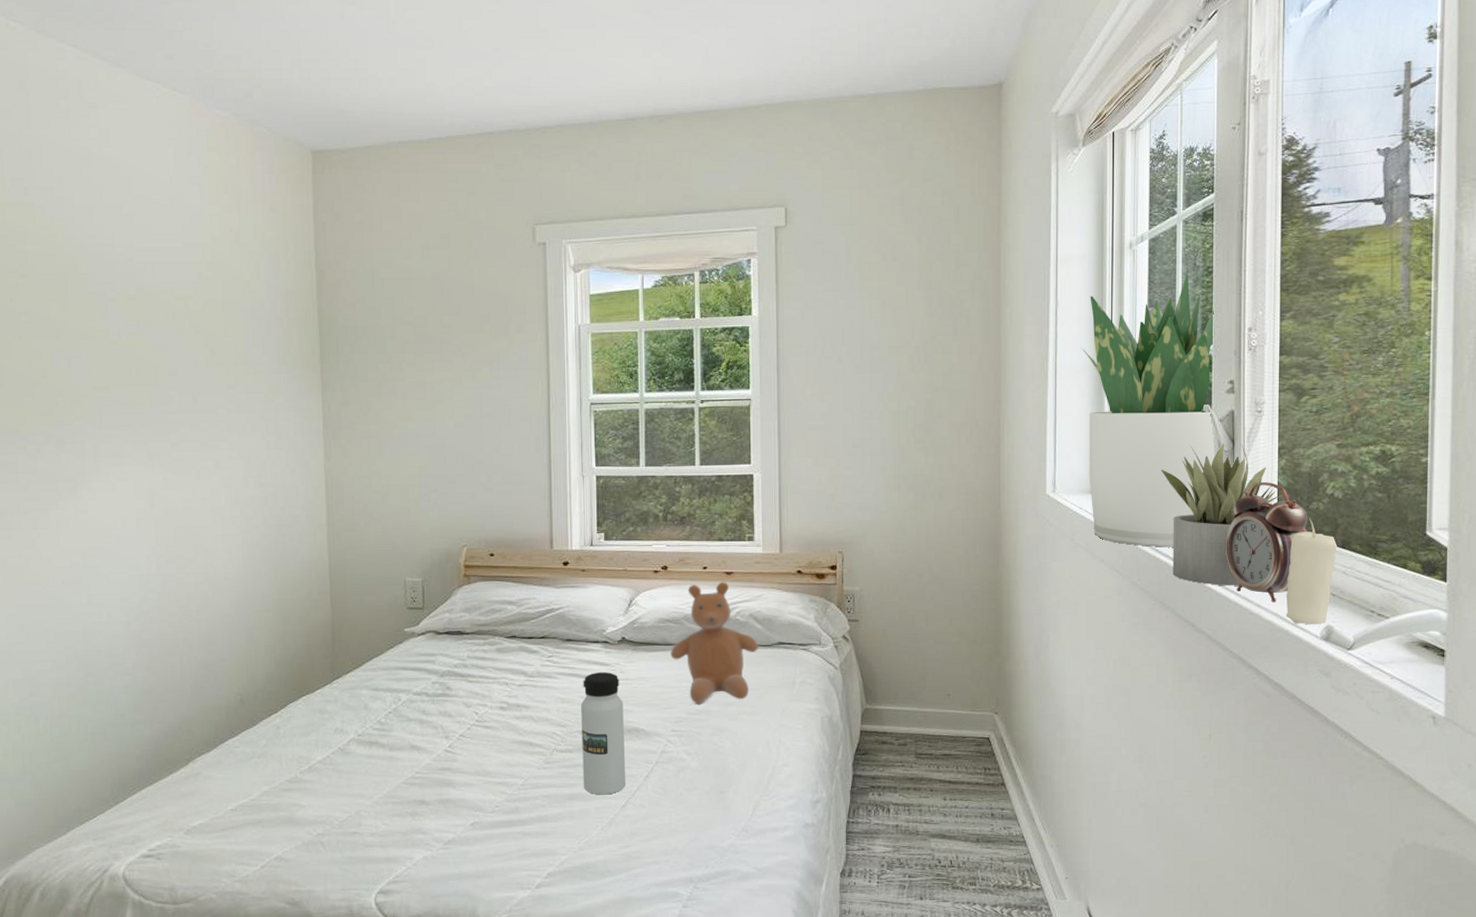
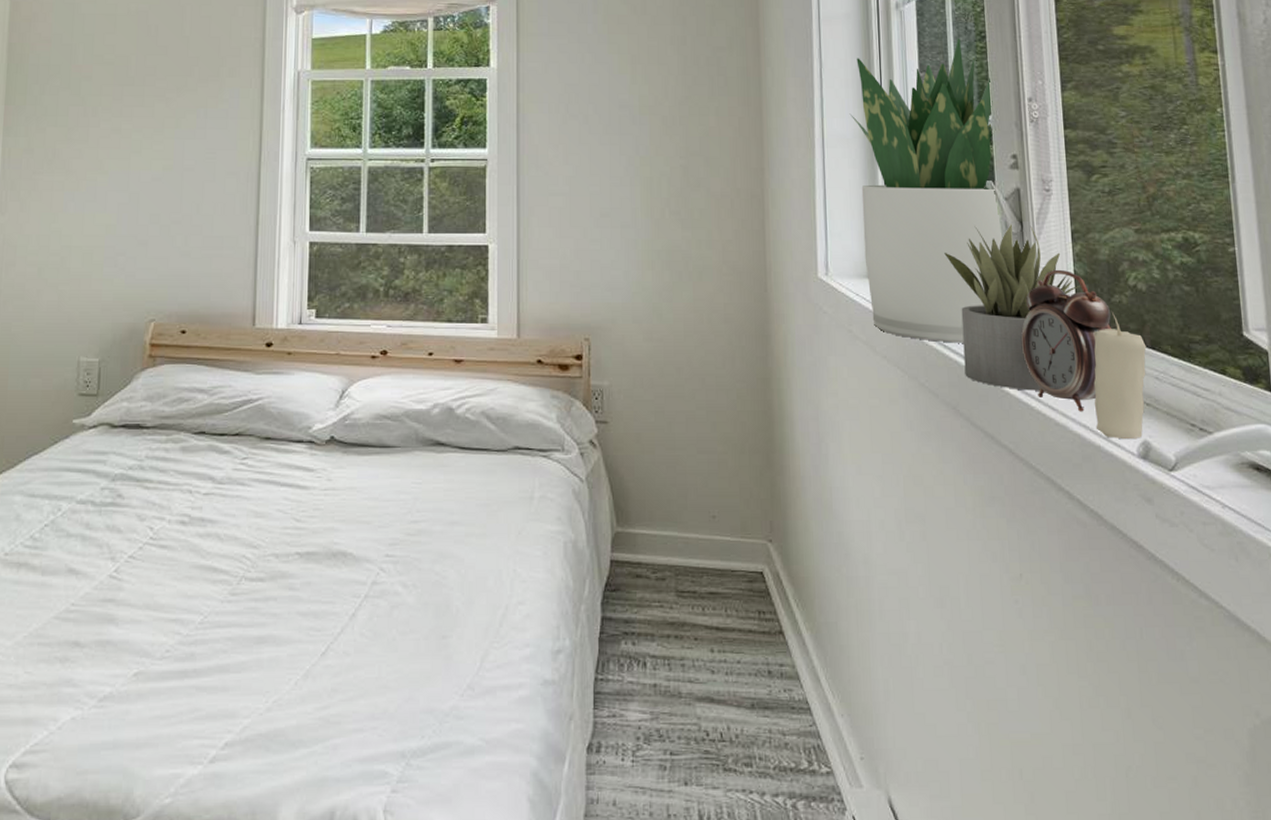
water bottle: present [581,672,626,795] -> none [275,479,329,638]
teddy bear: present [670,582,759,703] -> none [387,371,492,521]

